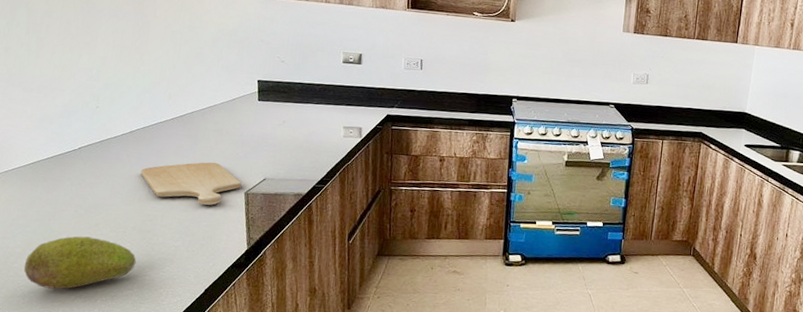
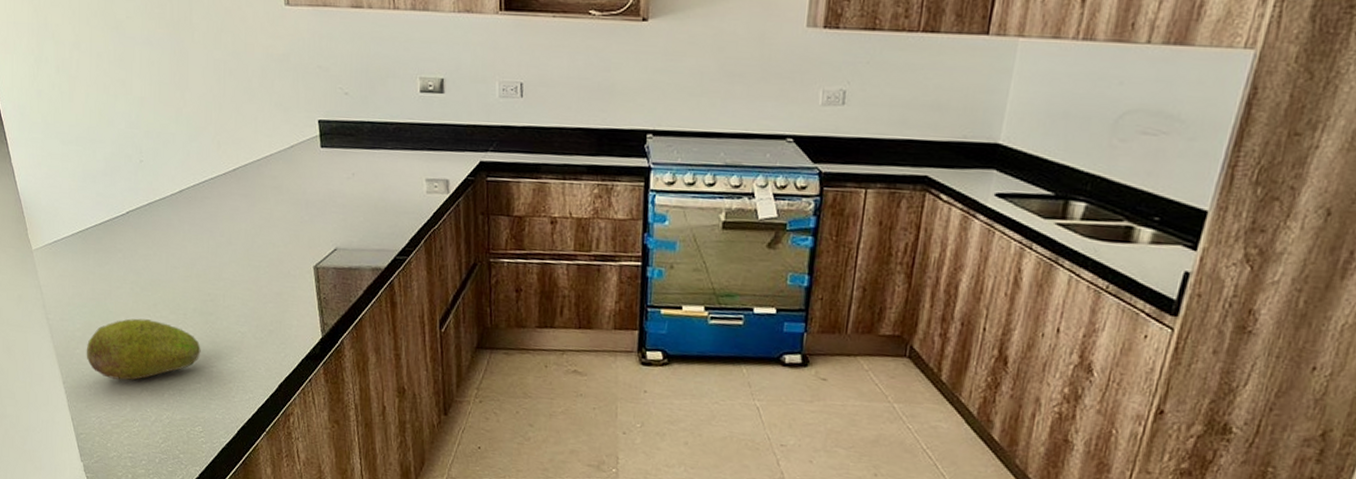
chopping board: present [141,162,242,205] -> none [196,228,309,282]

